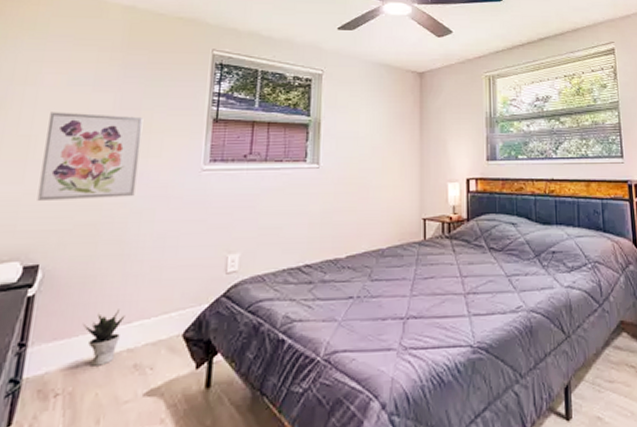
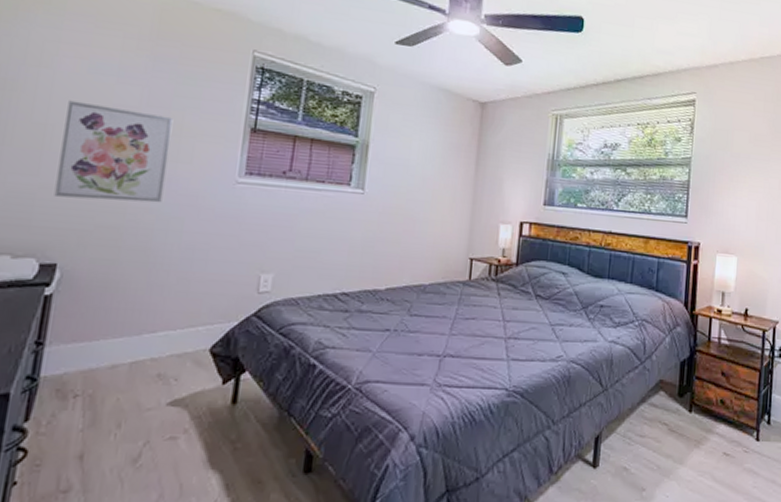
potted plant: present [82,309,125,366] -> none [103,317,150,372]

